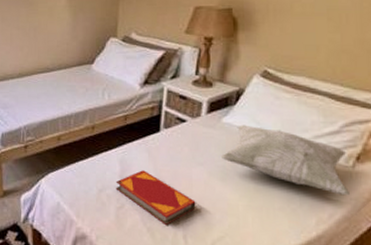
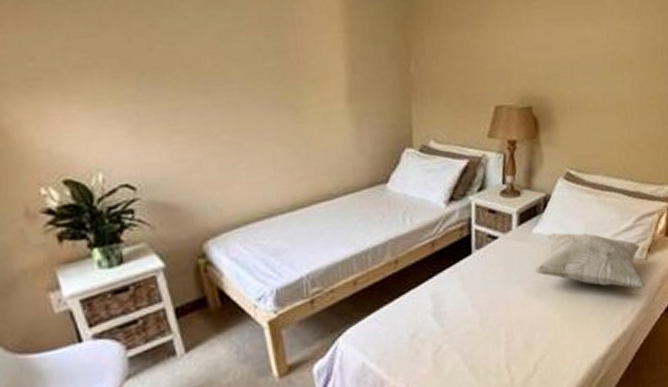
hardback book: present [115,170,196,225] -> none [429,301,516,358]

